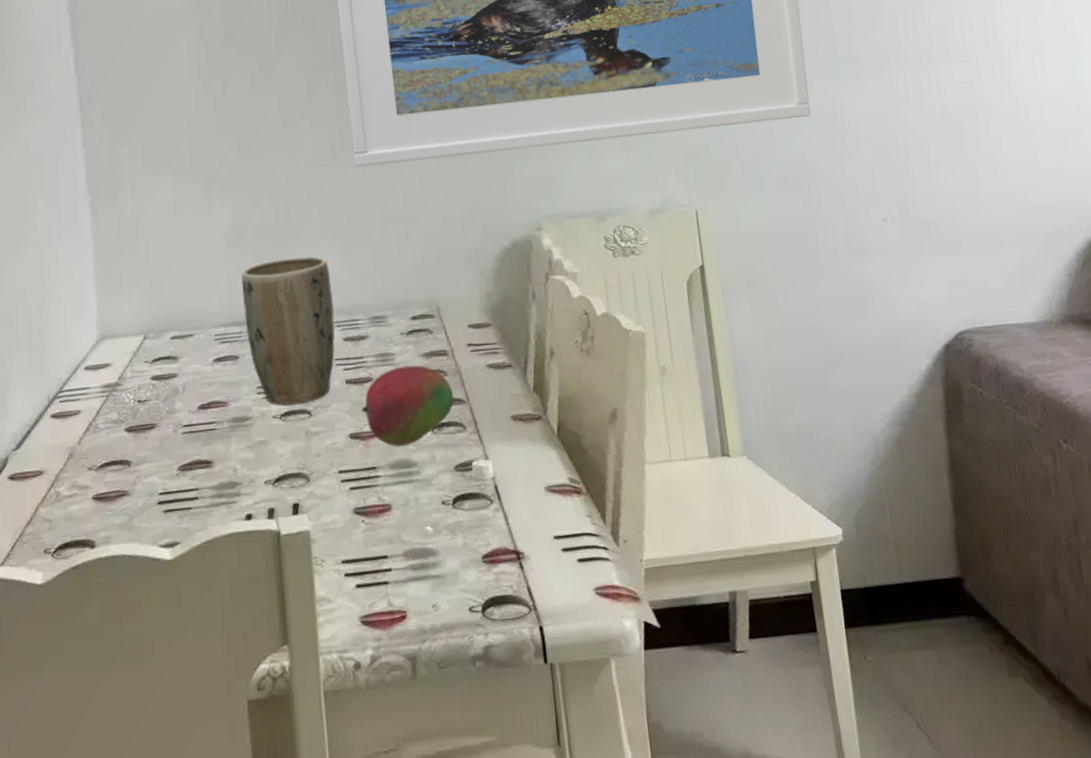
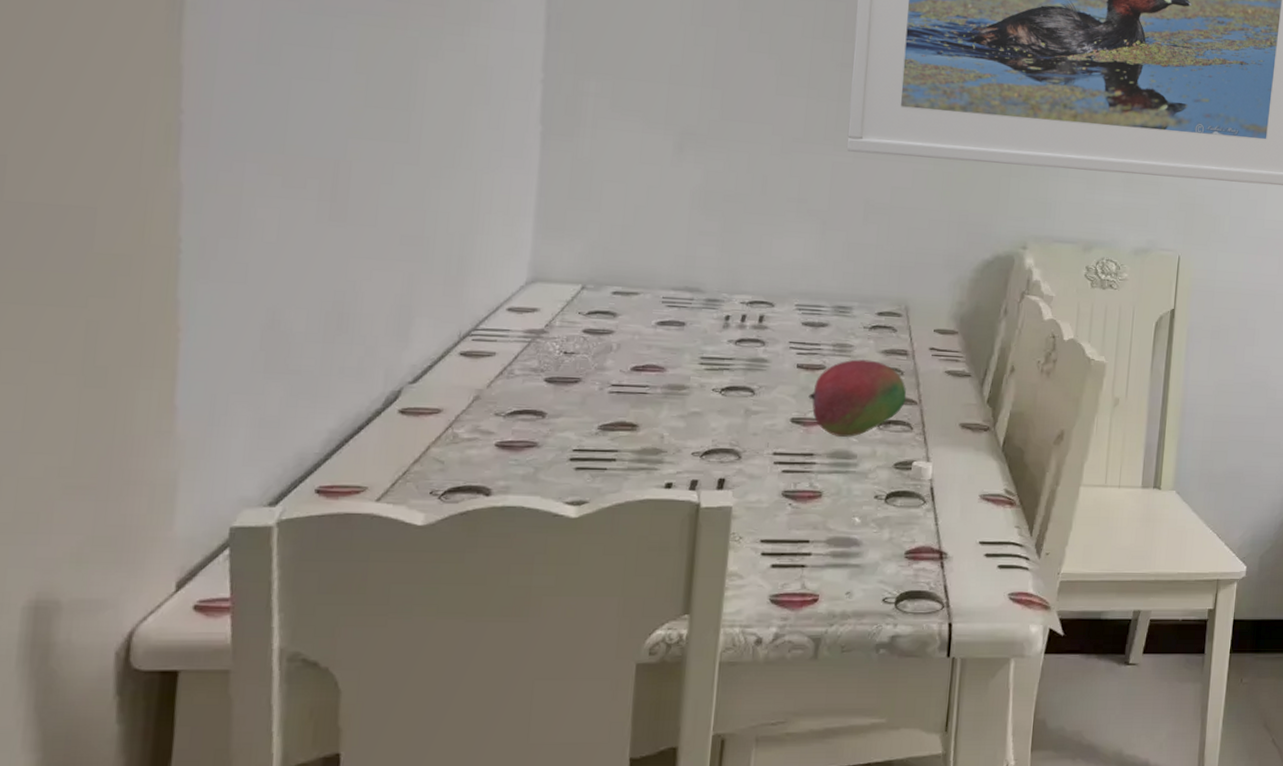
plant pot: present [240,256,335,405] -> none [698,231,800,381]

